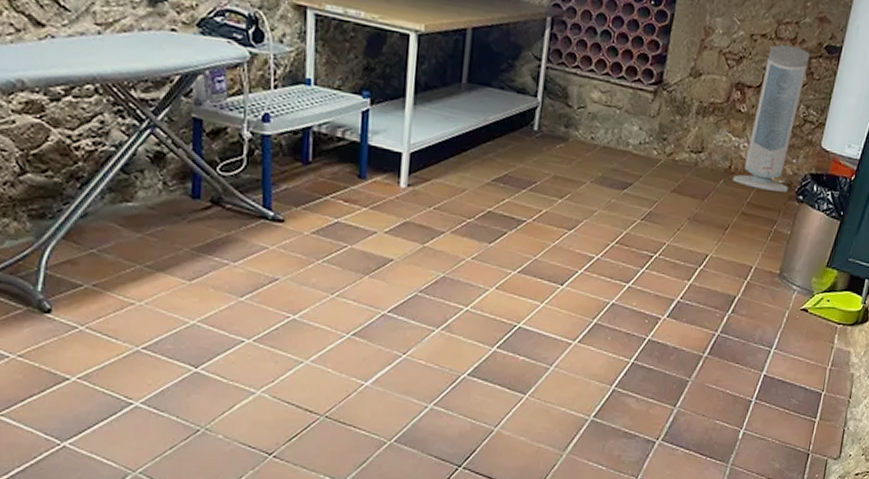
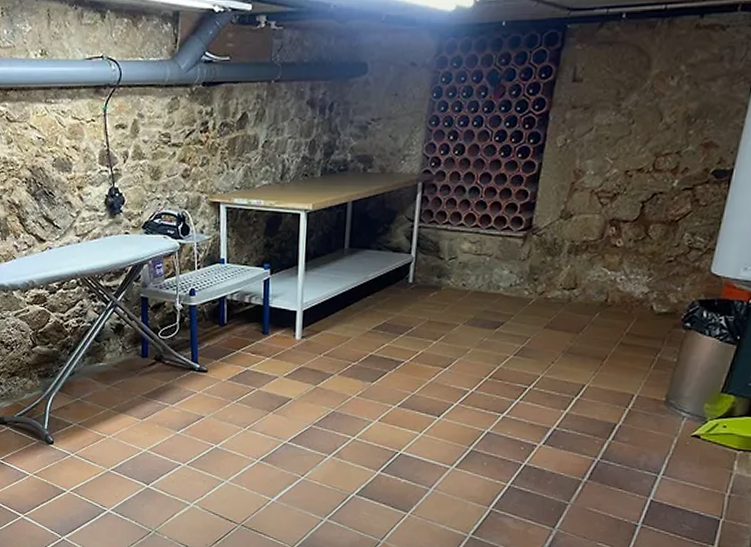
air purifier: present [732,45,810,192] -> none [608,175,694,320]

